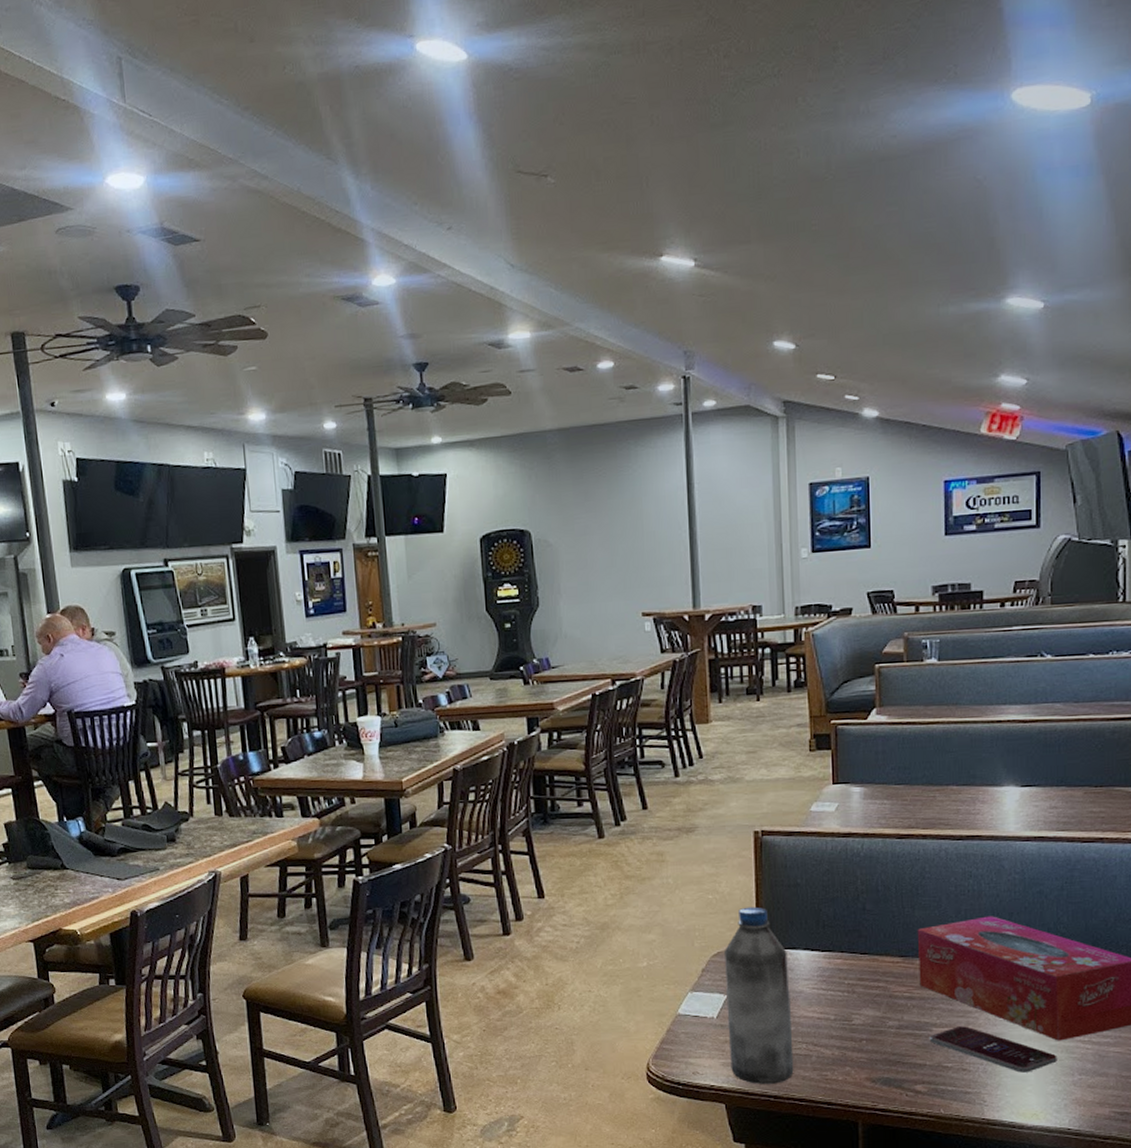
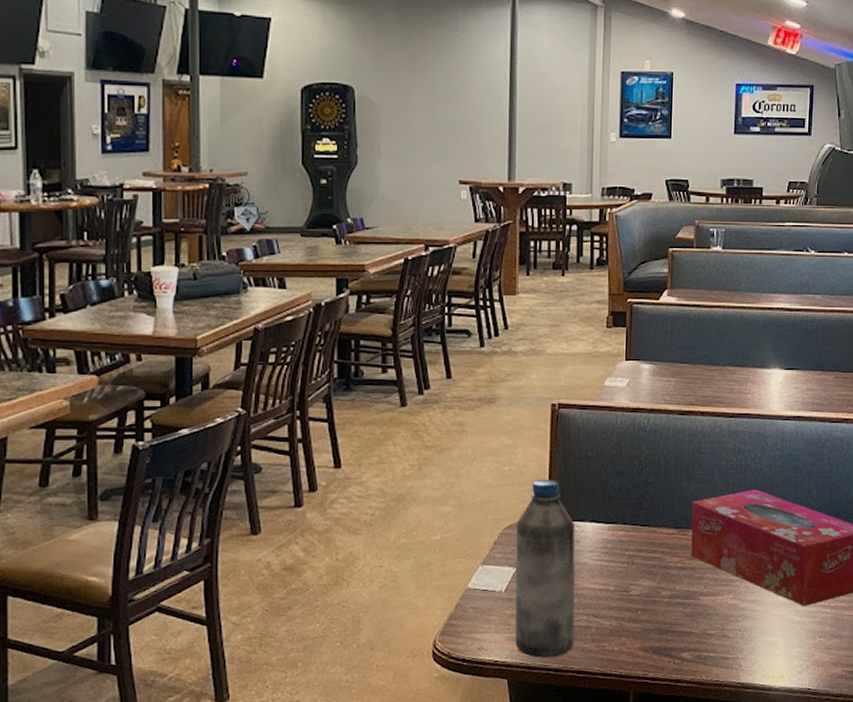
smartphone: present [929,1026,1057,1073] -> none [696,594,803,637]

